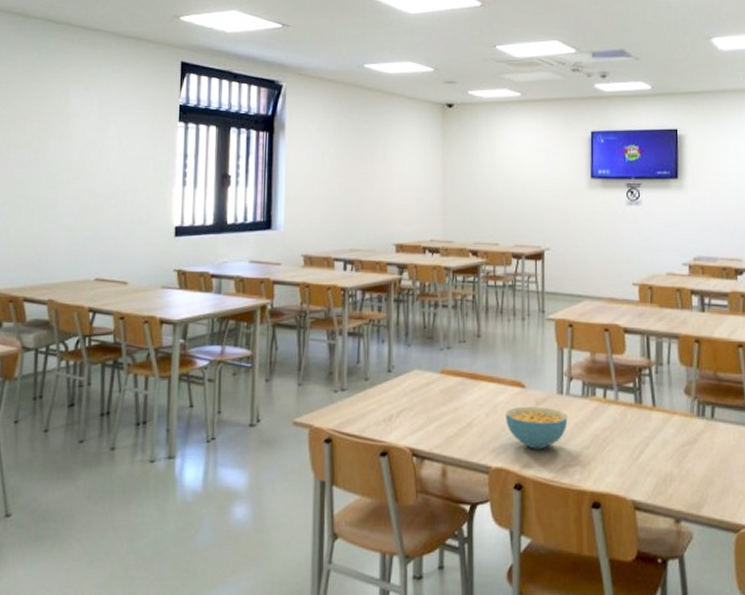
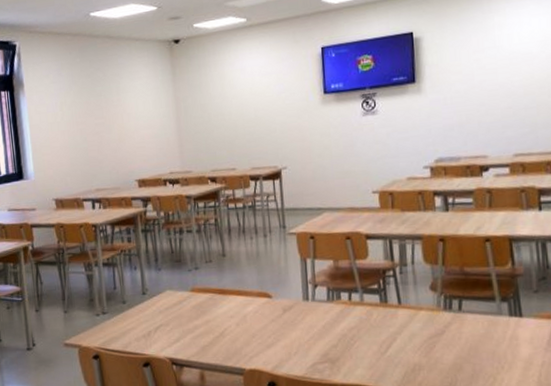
cereal bowl: present [505,406,568,449] -> none [254,313,315,351]

